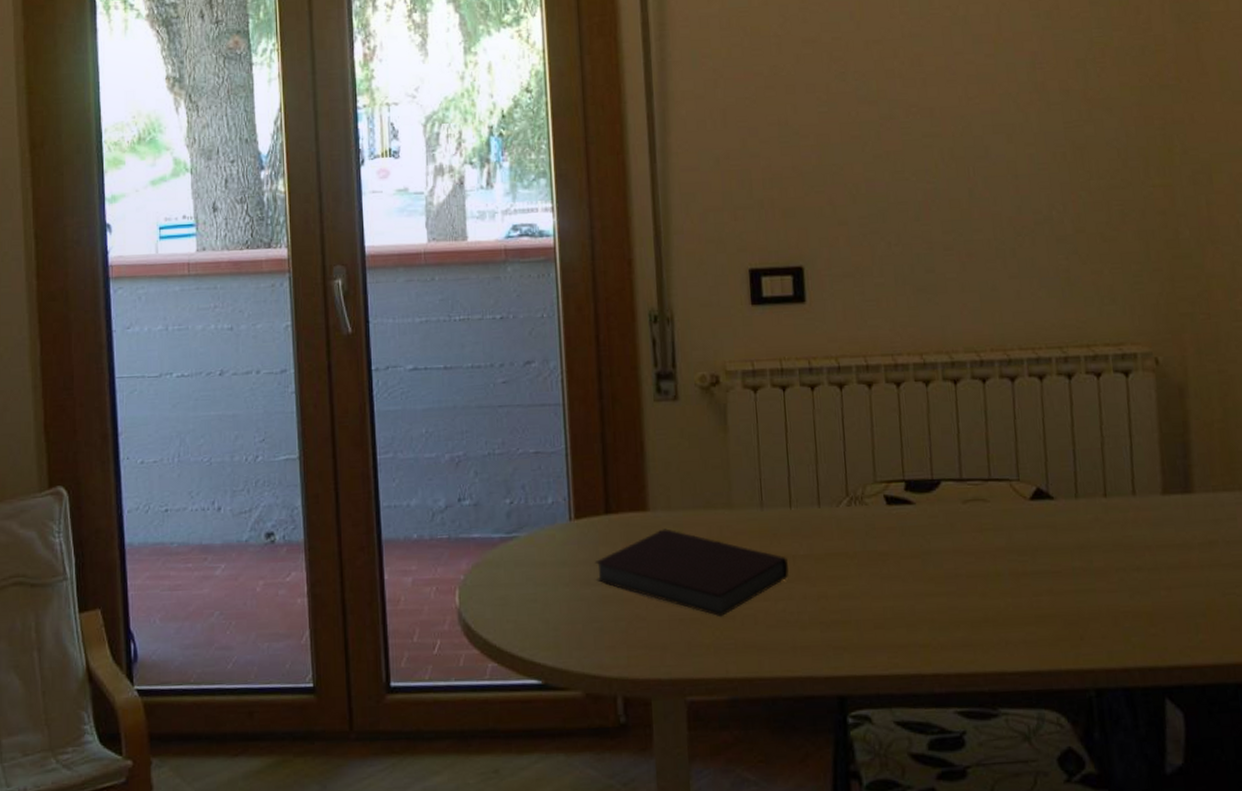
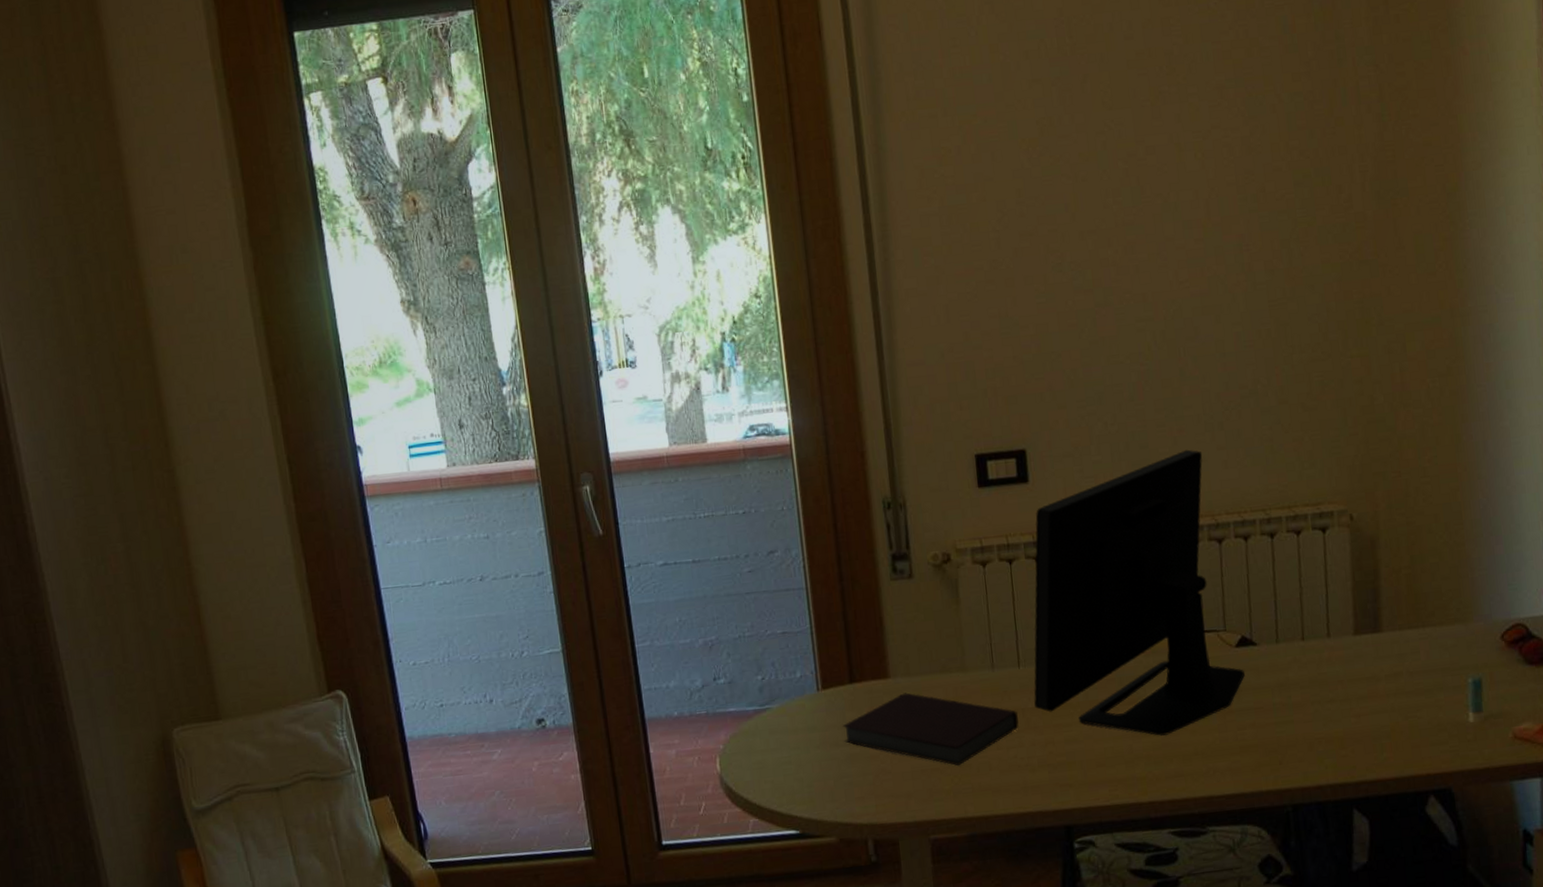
monitor: none [806,276,1040,597] -> present [1033,449,1245,736]

